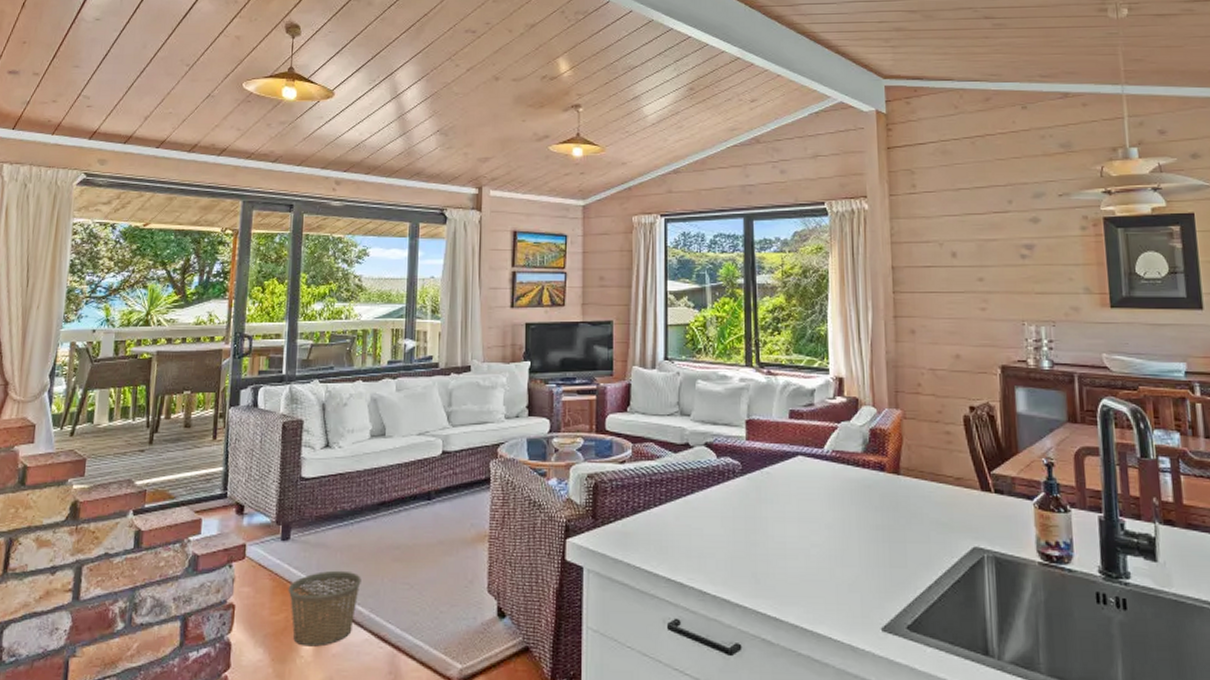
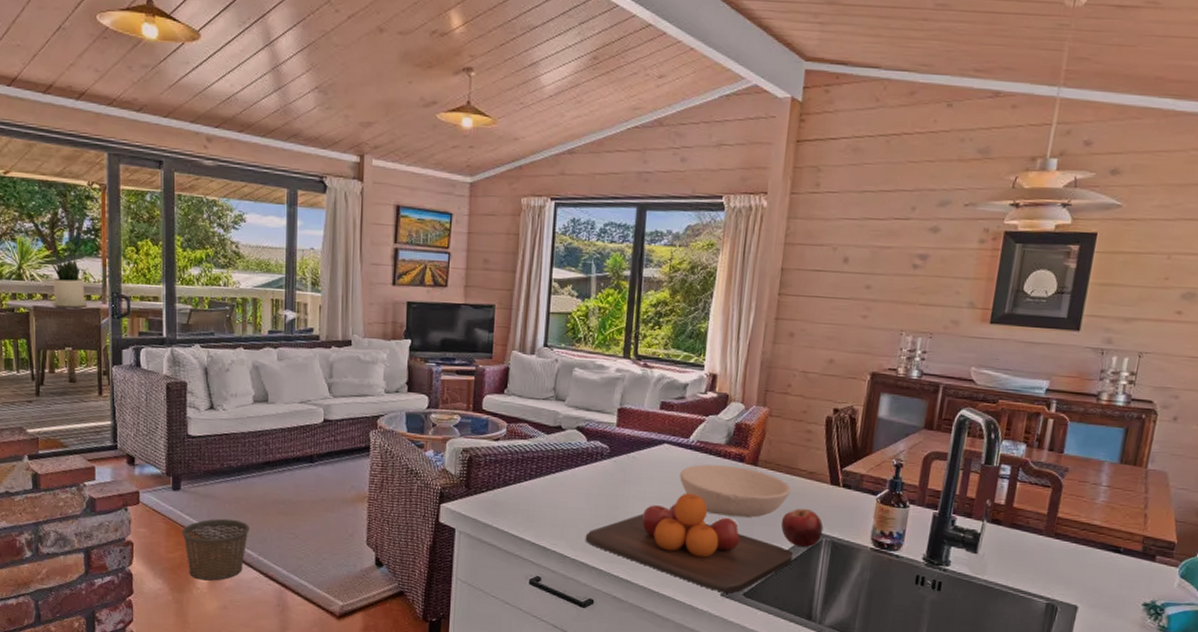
planter: none [175,302,211,350] -> present [51,259,88,308]
chopping board: none [724,510,954,627] -> present [585,493,793,593]
bowl: none [819,476,941,534] -> present [680,464,792,518]
fruit: none [935,521,983,565] -> present [780,509,824,547]

